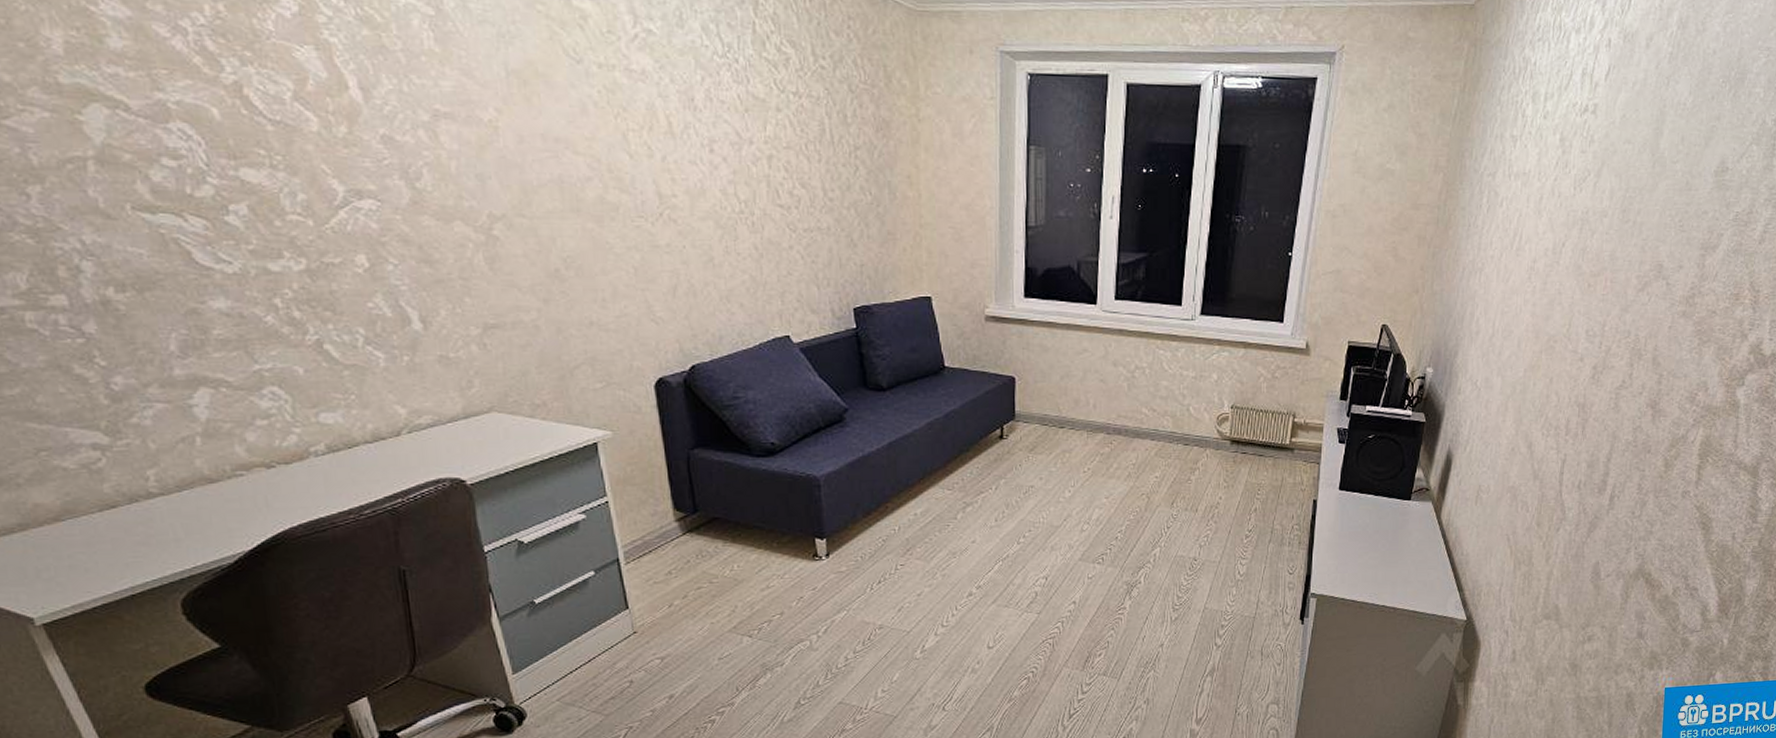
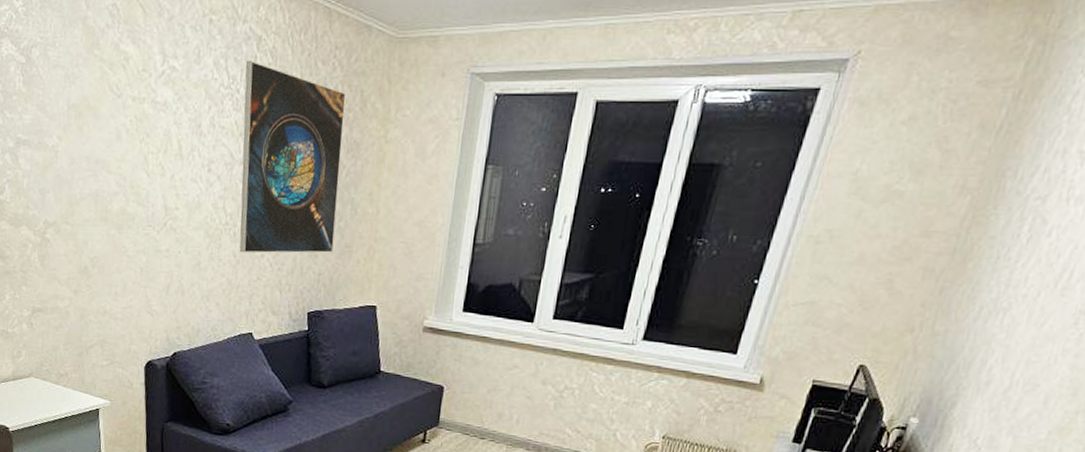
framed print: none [743,26,874,245] -> present [239,60,346,254]

